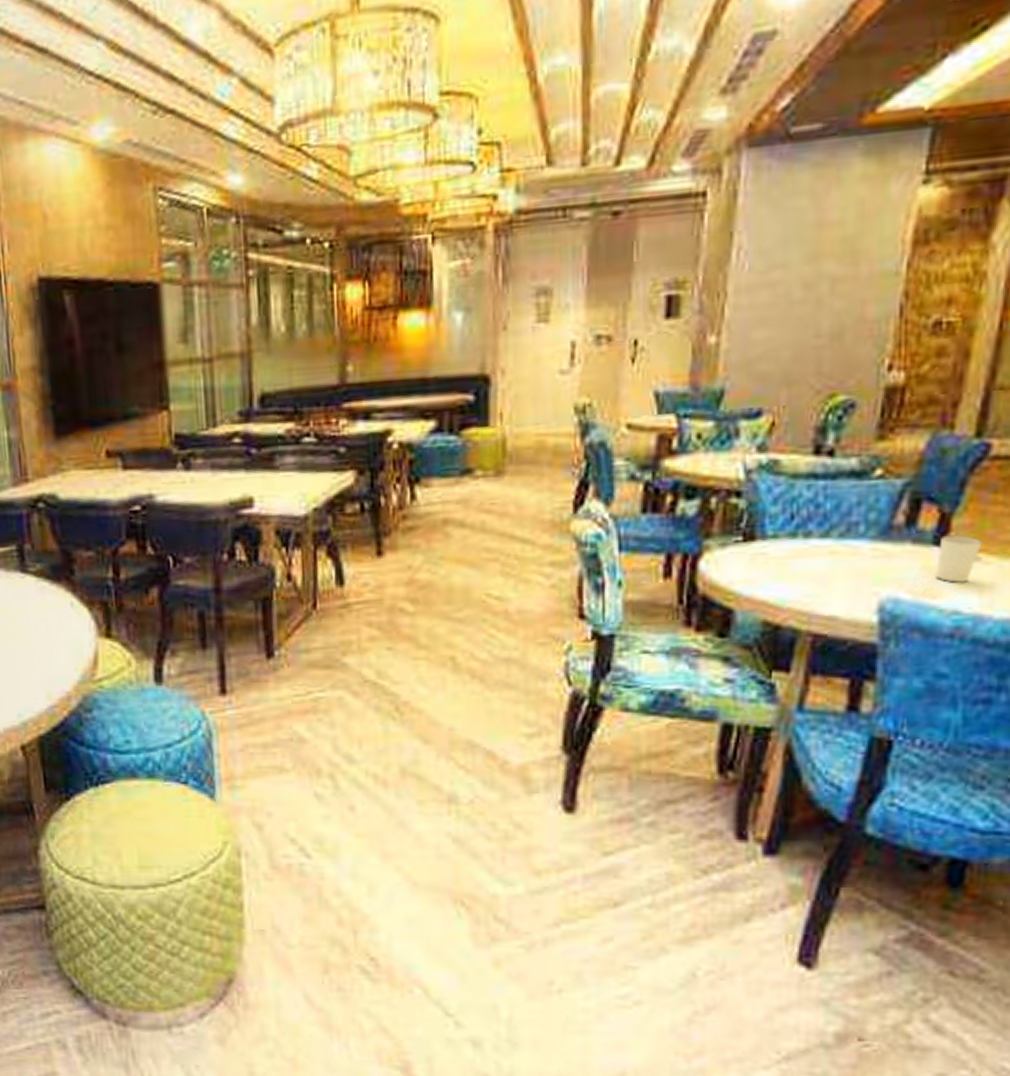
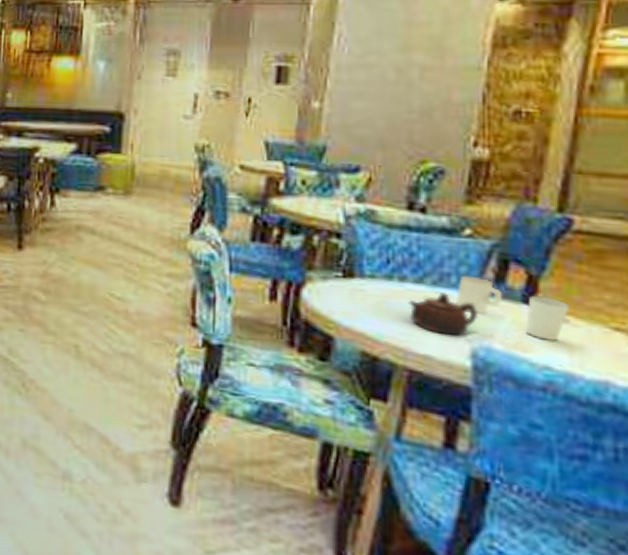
teapot: none [813,544,888,592] -> present [408,292,479,337]
cup: none [863,521,914,564] -> present [455,275,503,315]

